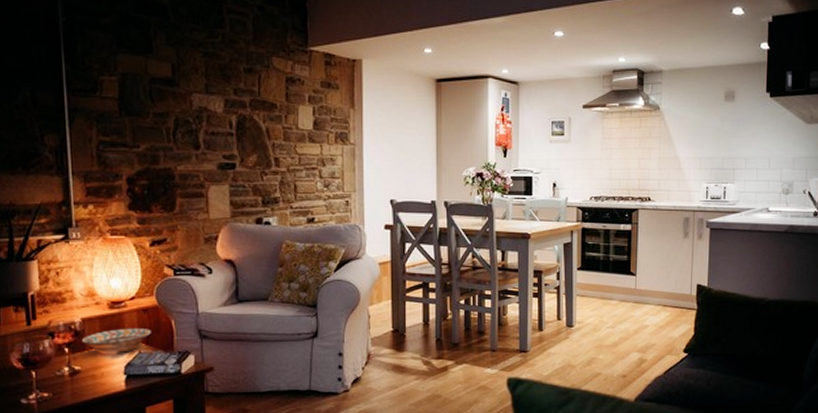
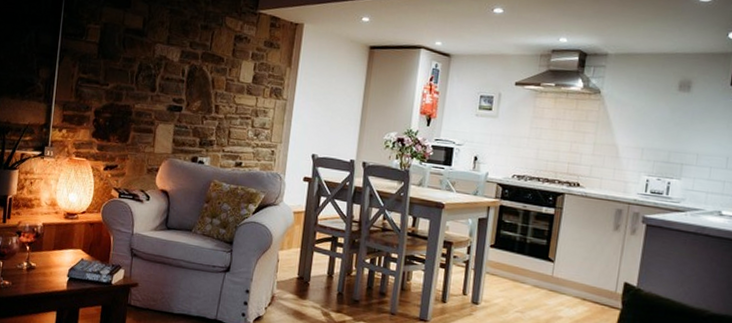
decorative bowl: present [82,327,151,355] -> none [40,236,94,259]

